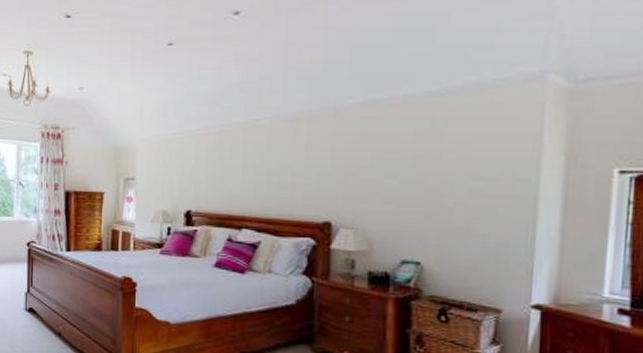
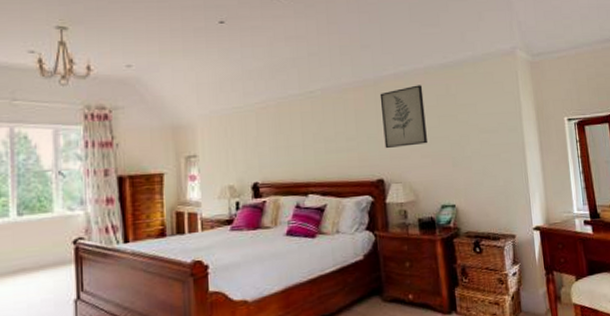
wall art: none [338,116,398,189] -> present [379,85,427,149]

